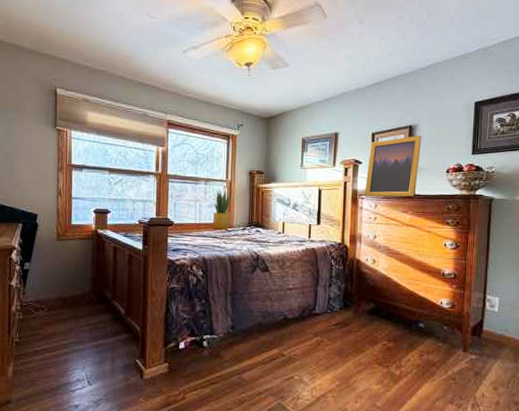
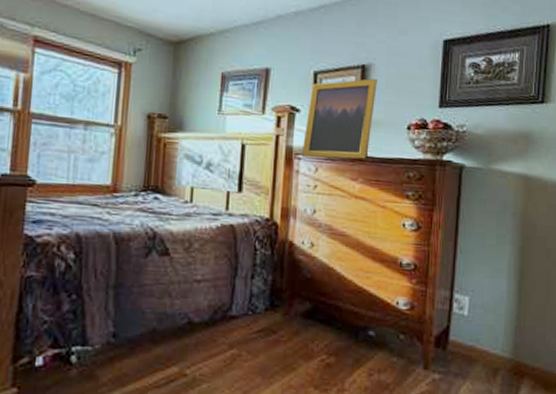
planter: present [213,189,232,230] -> none [92,137,123,195]

